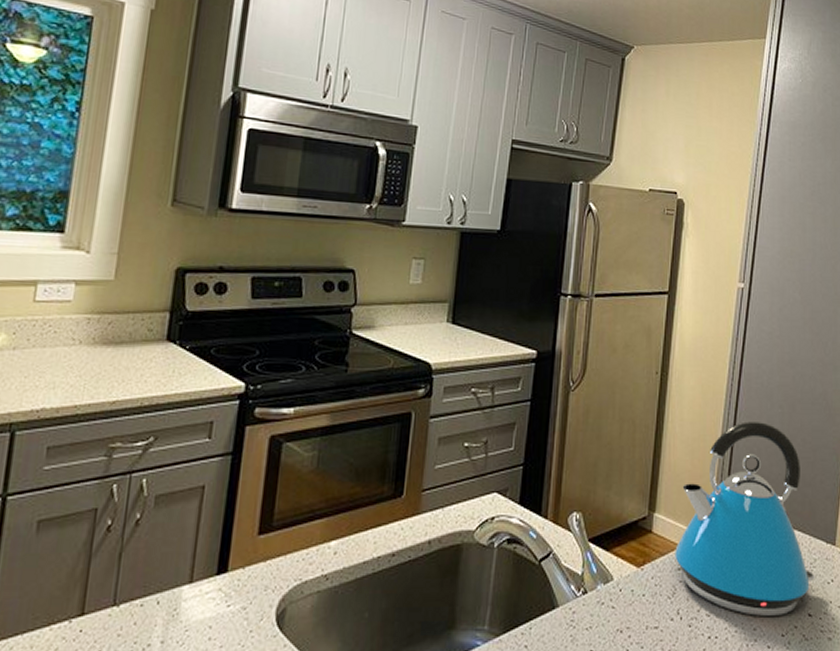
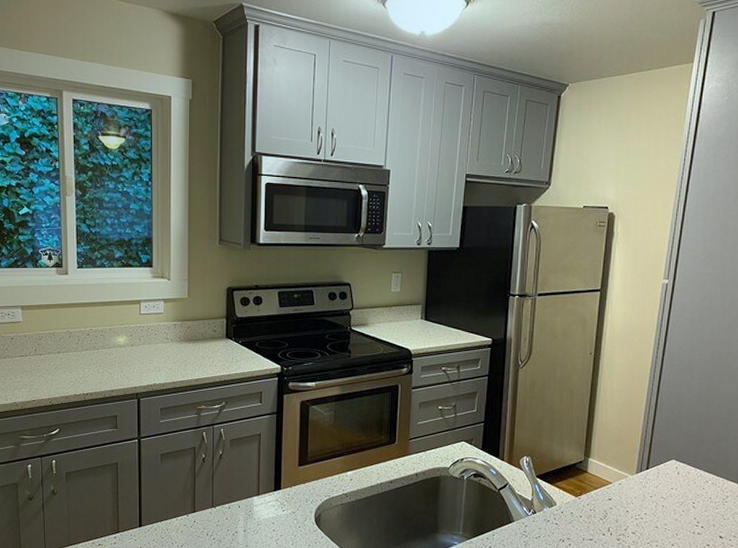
kettle: present [675,421,815,616] -> none [606,390,727,536]

